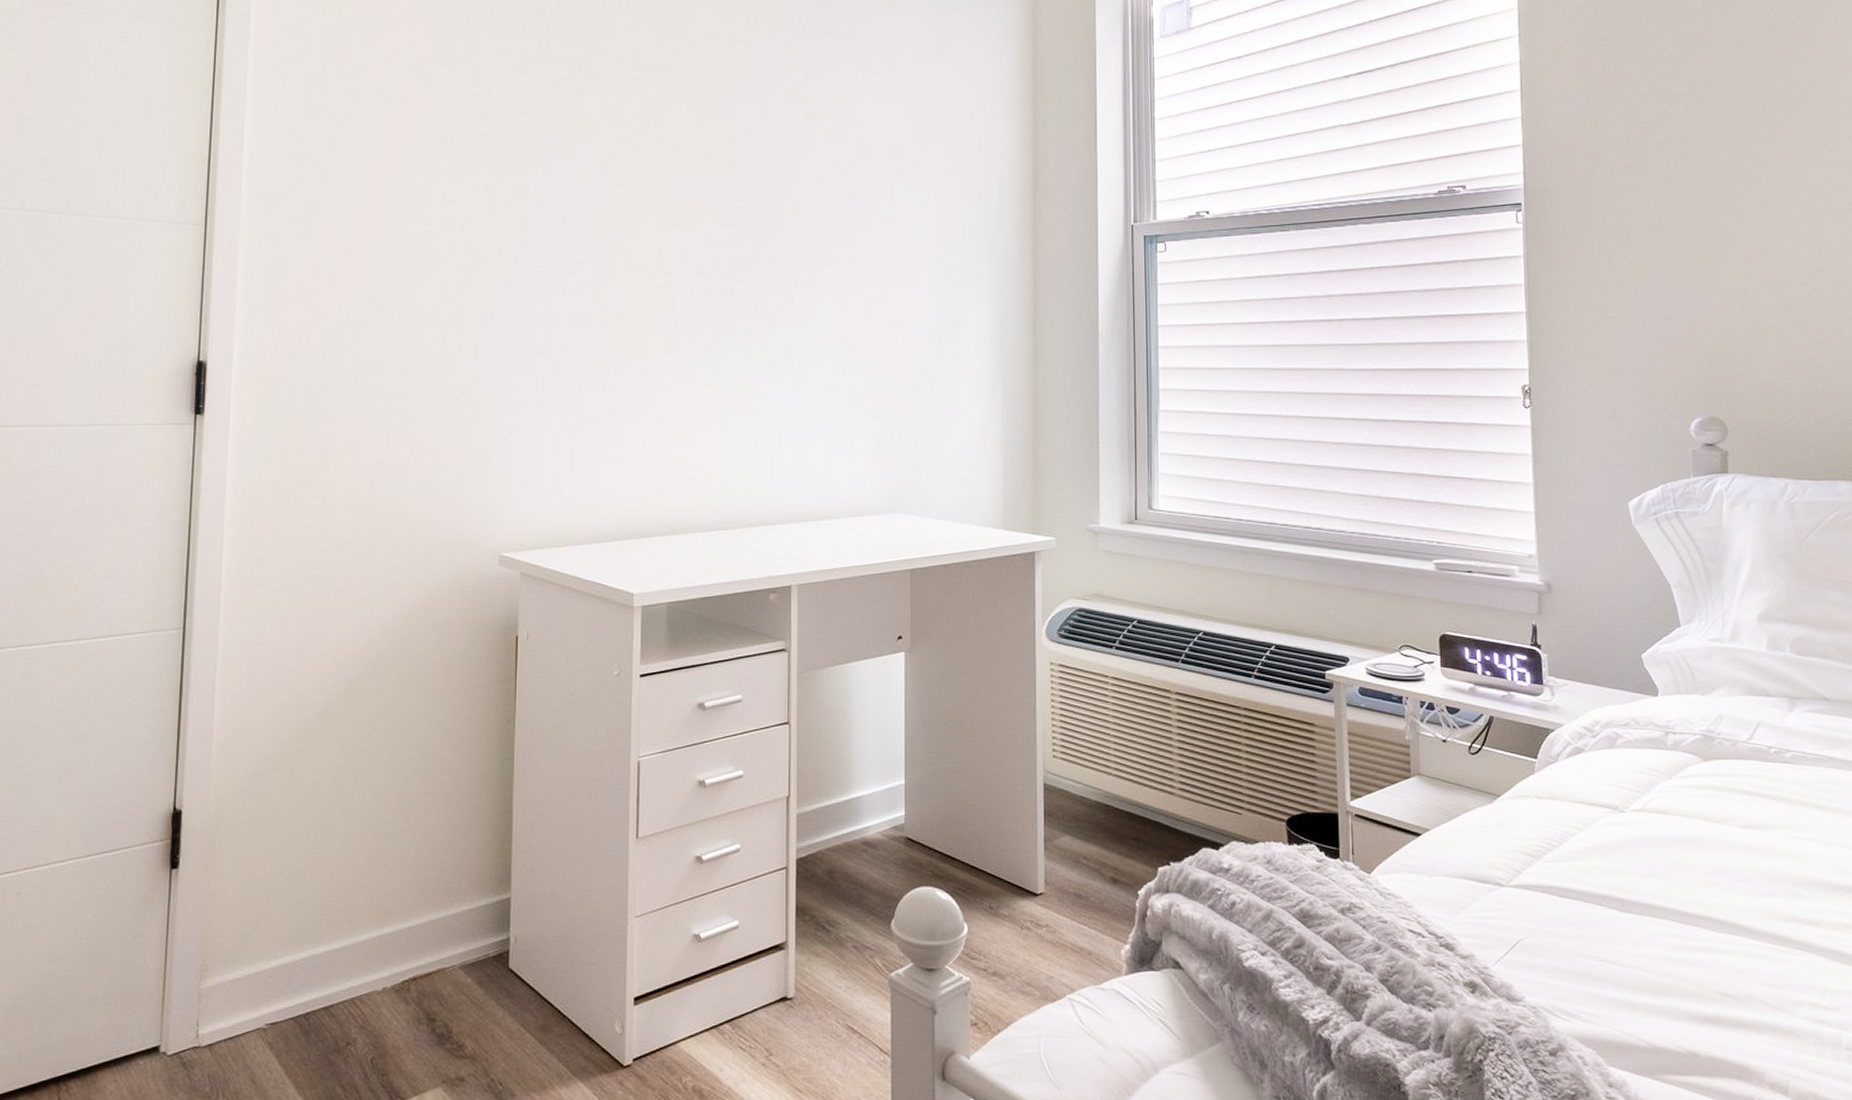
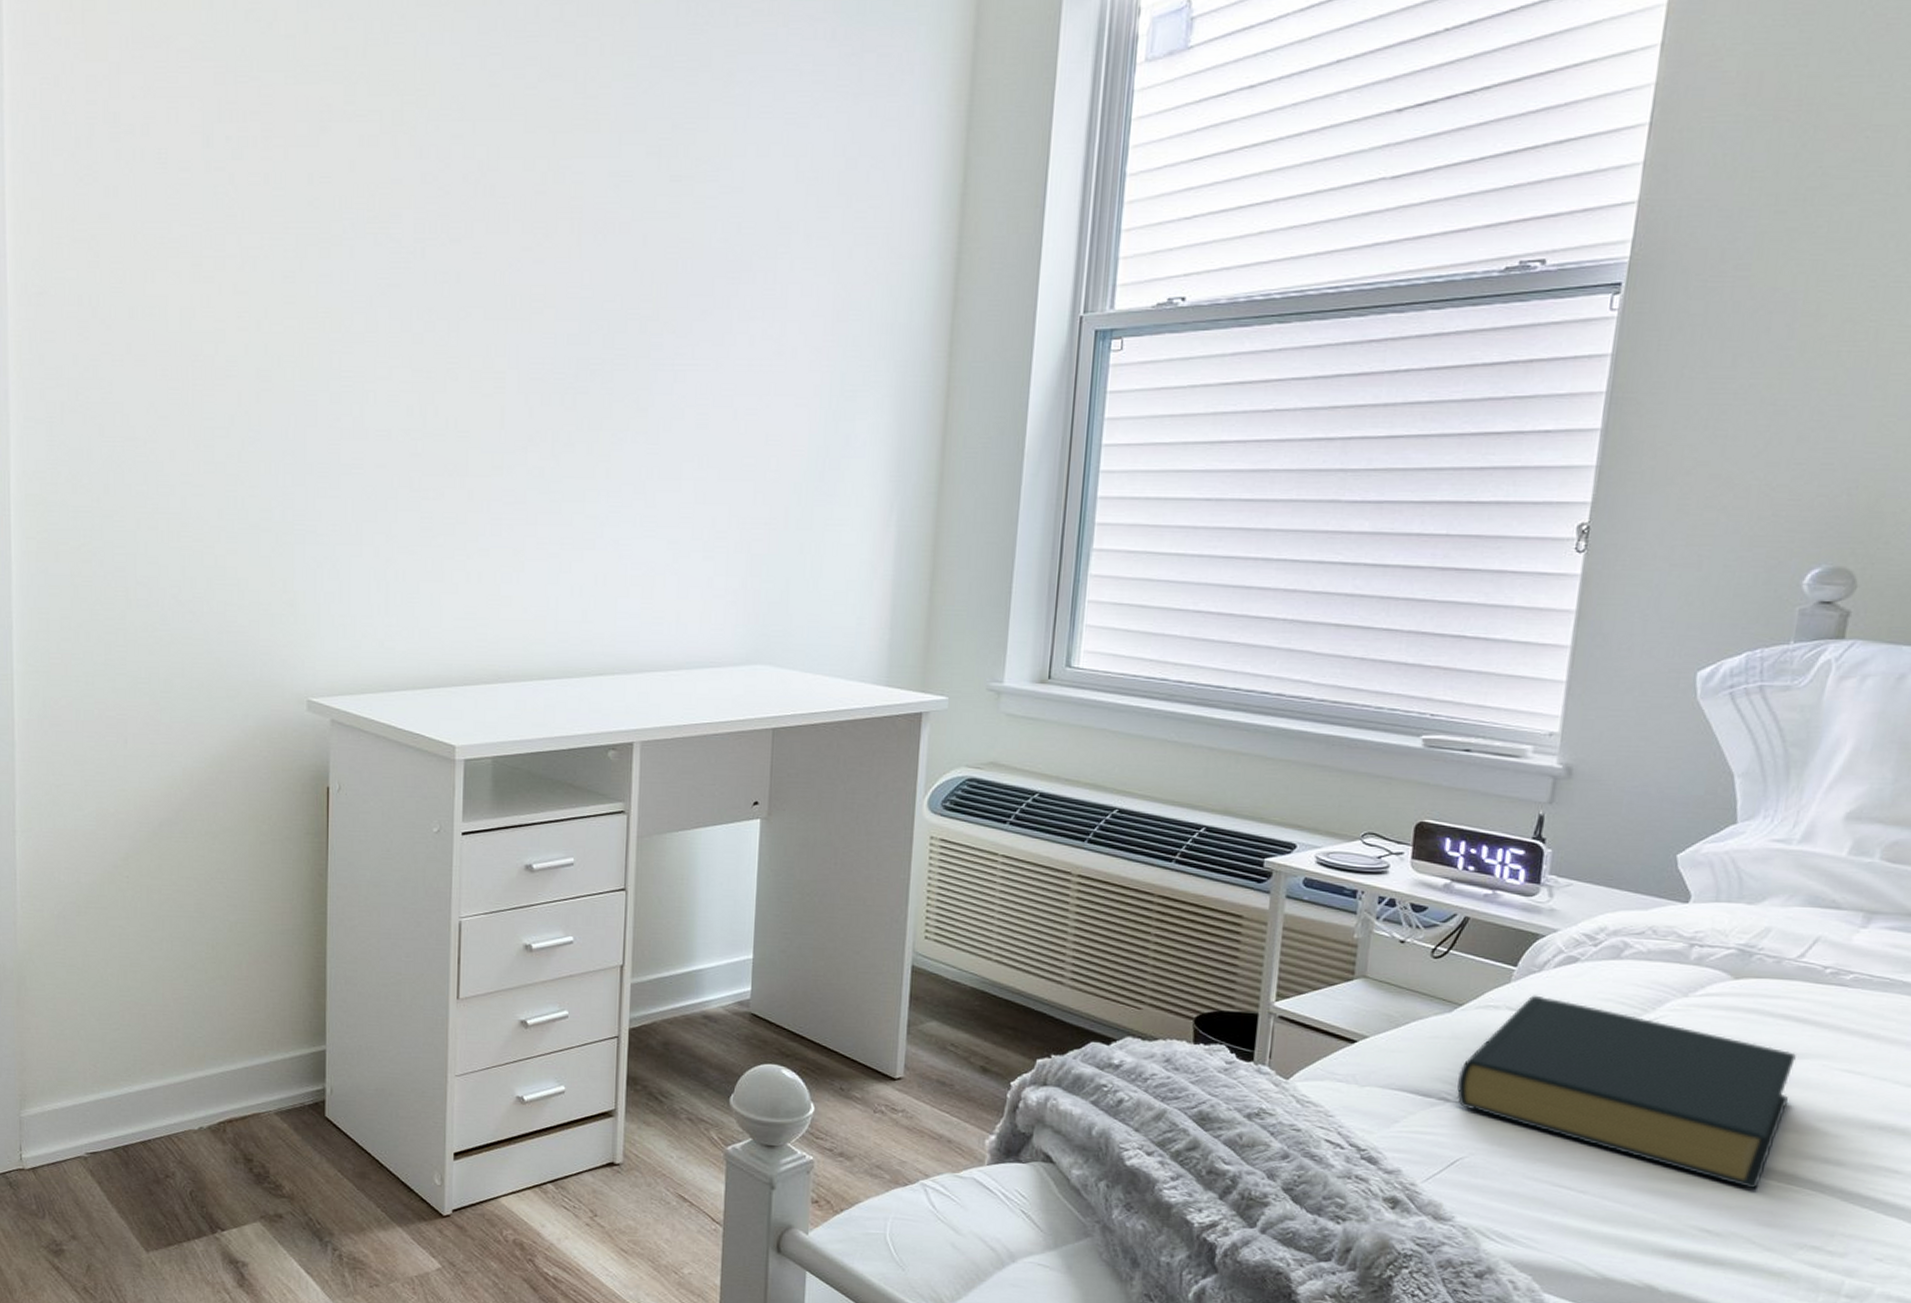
hardback book: none [1507,784,1766,953] -> present [1457,995,1796,1189]

